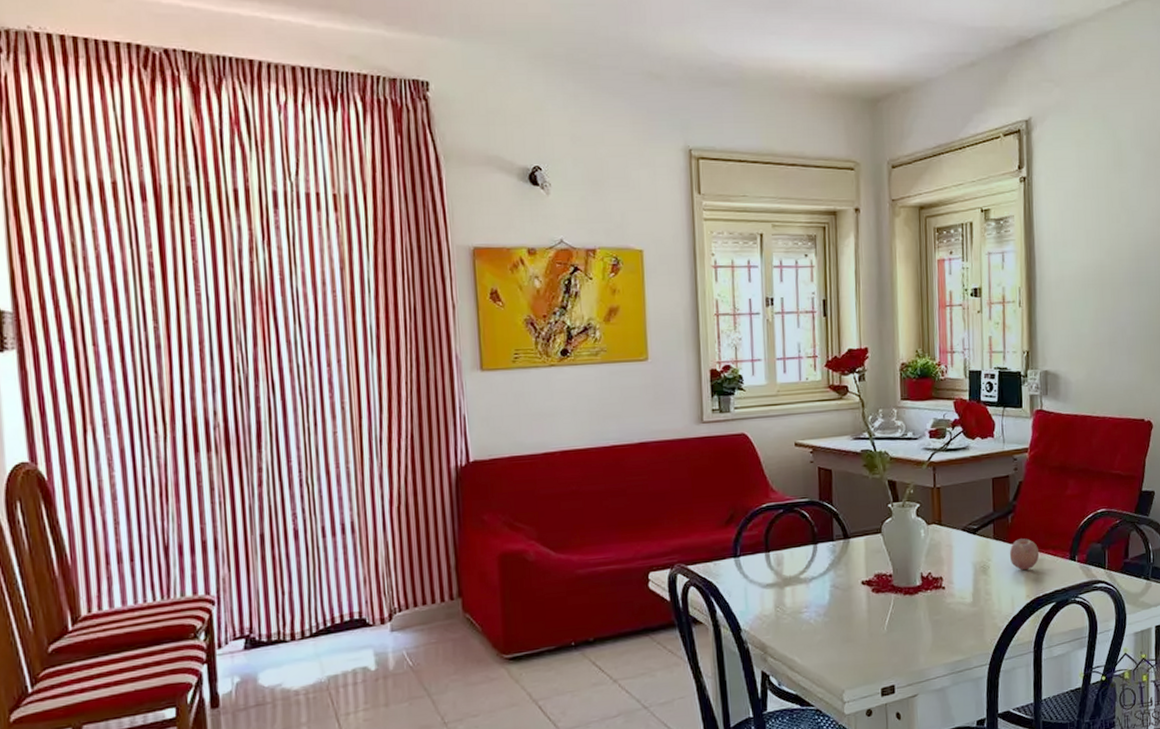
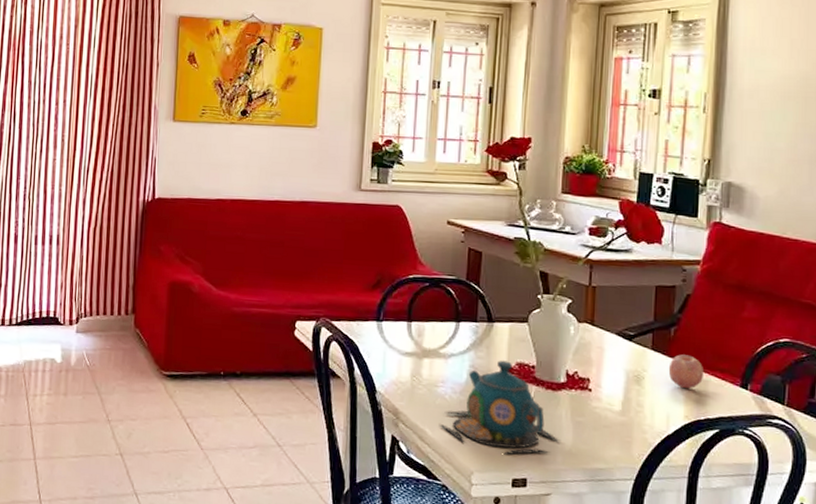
teapot: none [806,574,921,667] -> present [438,360,560,455]

